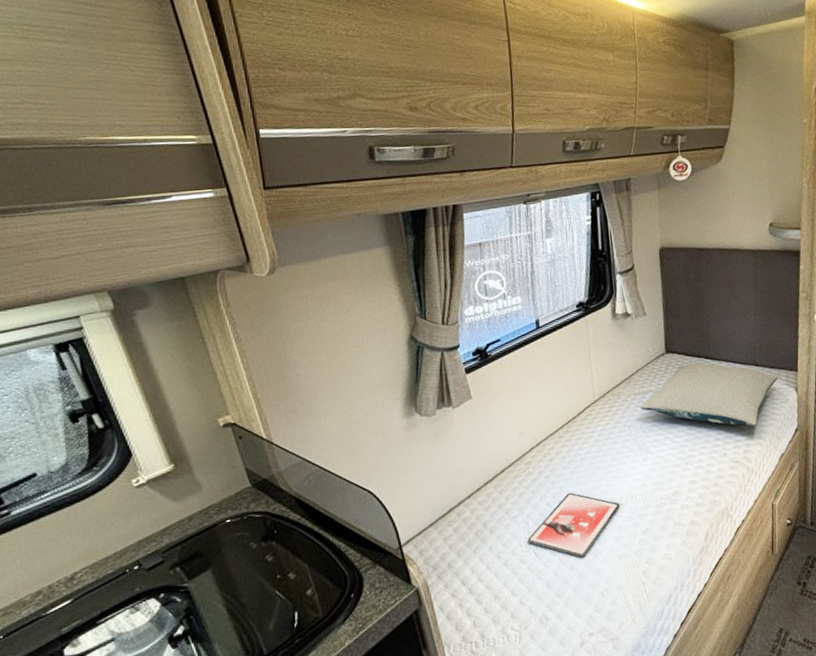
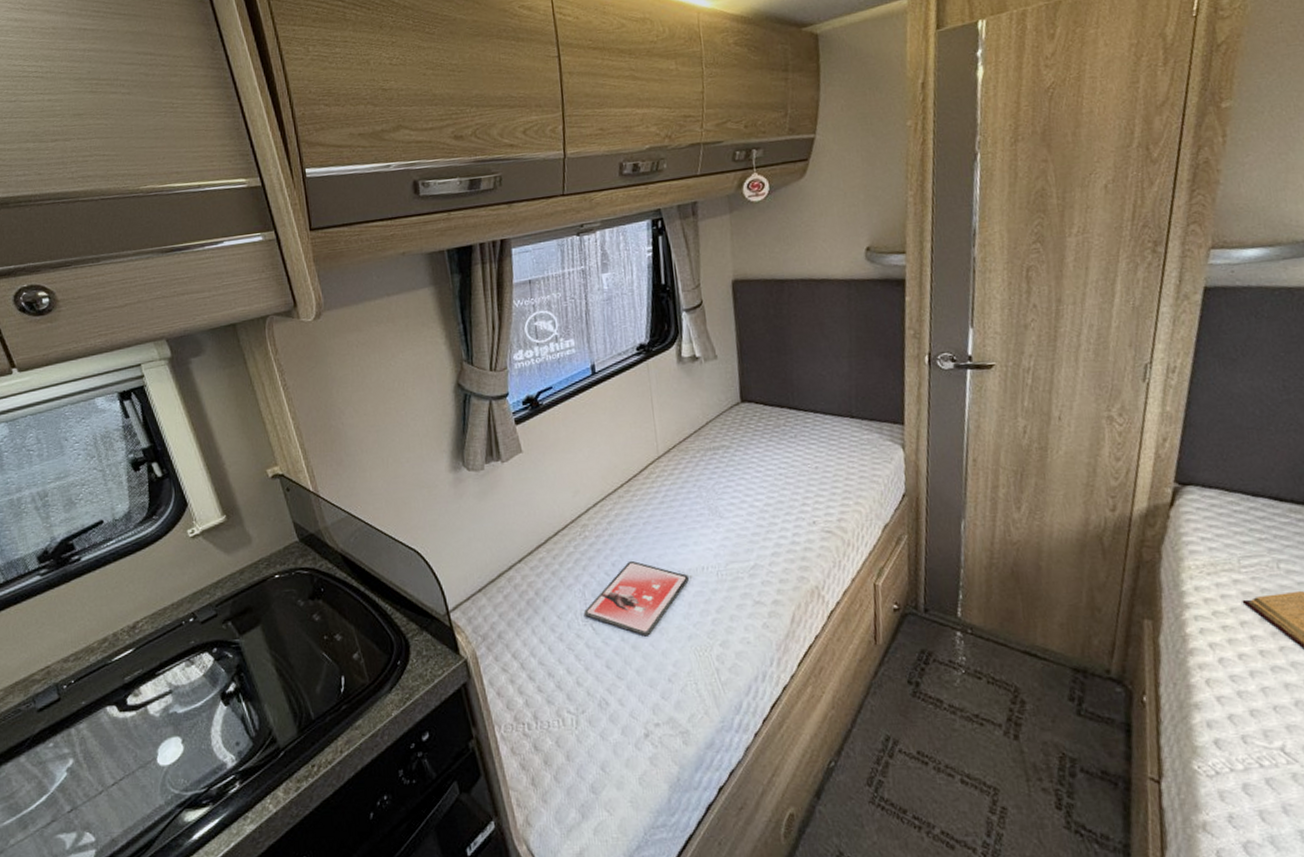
pillow: present [639,363,778,427] -> none [710,414,880,491]

